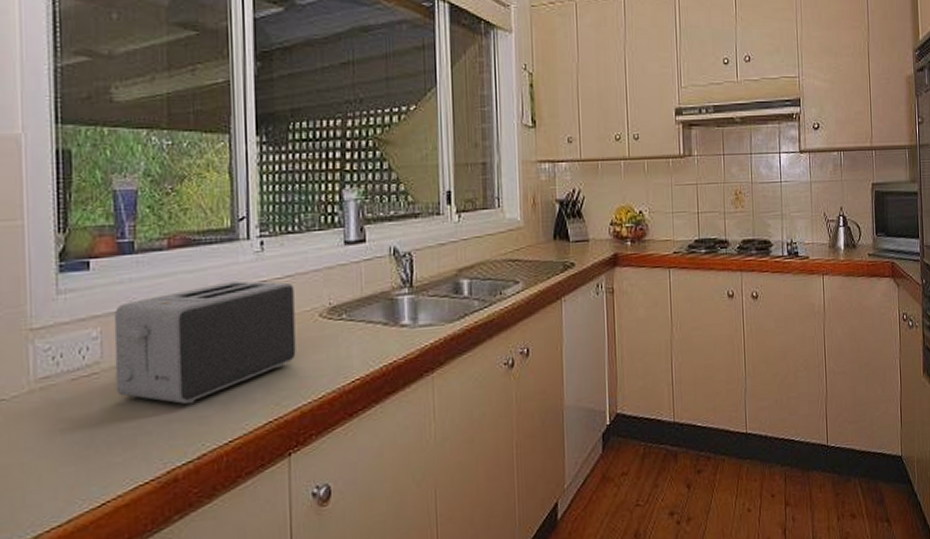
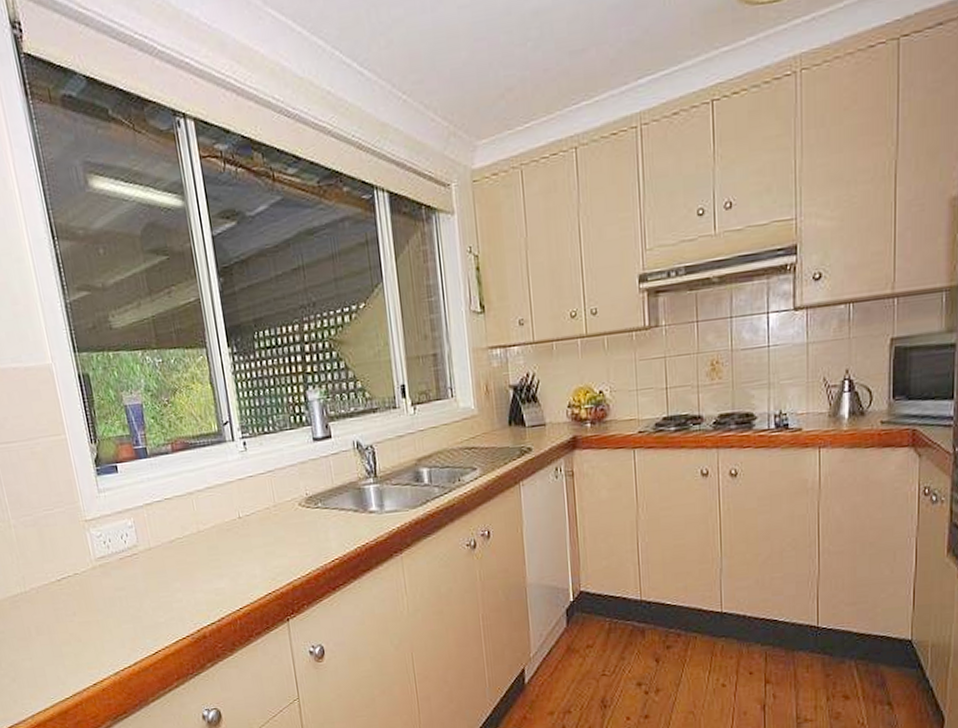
toaster: present [113,280,296,405] -> none [141,476,284,579]

